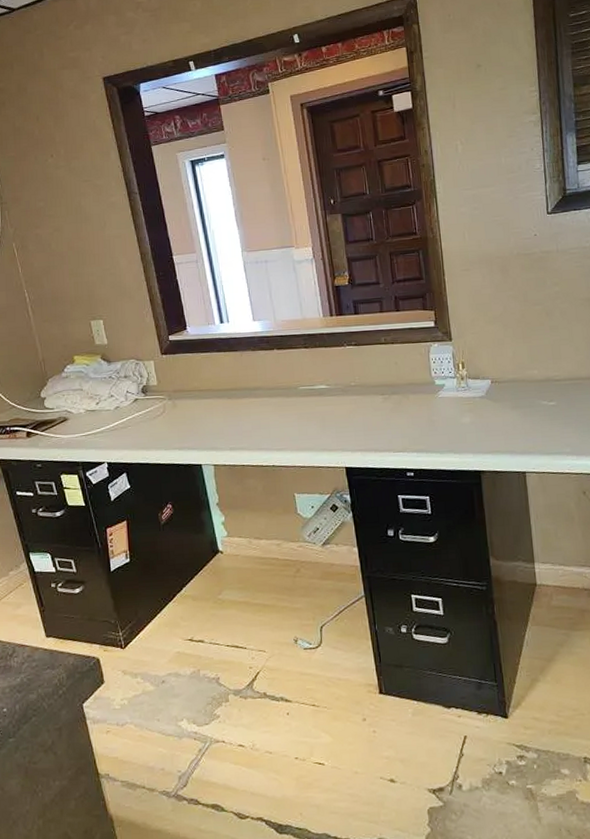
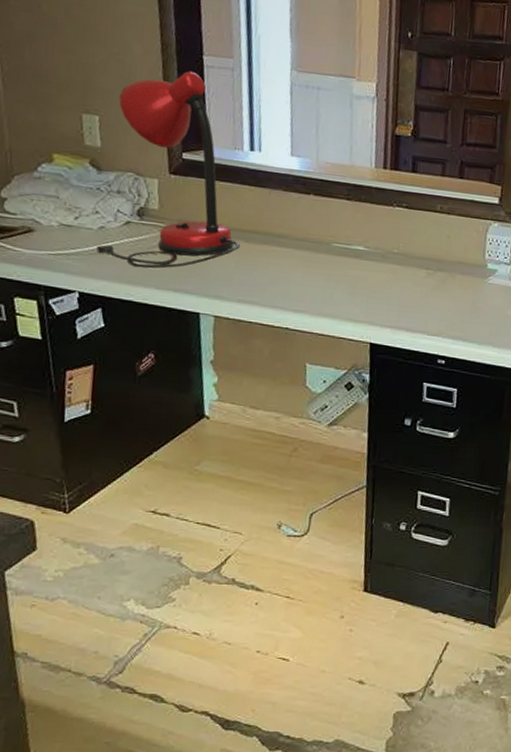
desk lamp: none [115,270,225,435] -> present [96,71,240,269]

